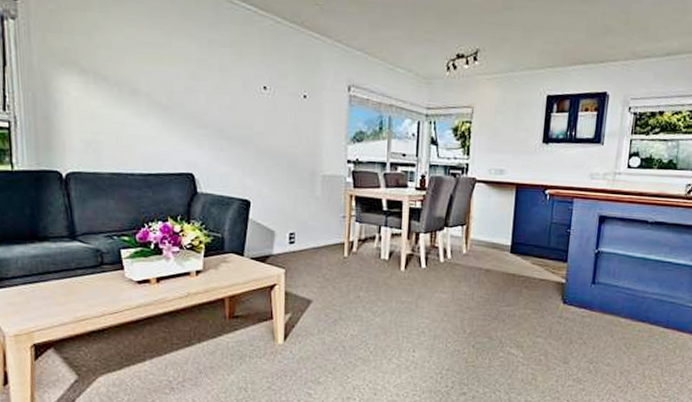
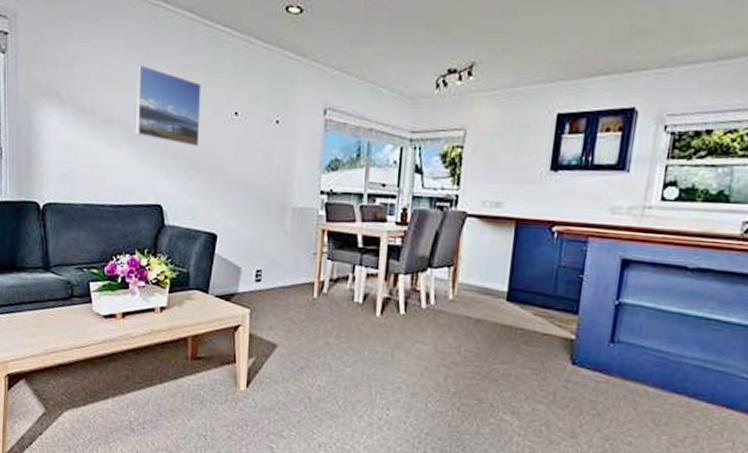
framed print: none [163,37,230,118] -> present [136,64,202,147]

